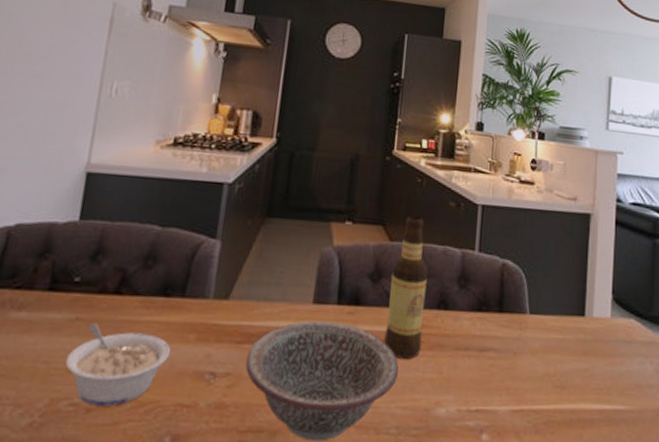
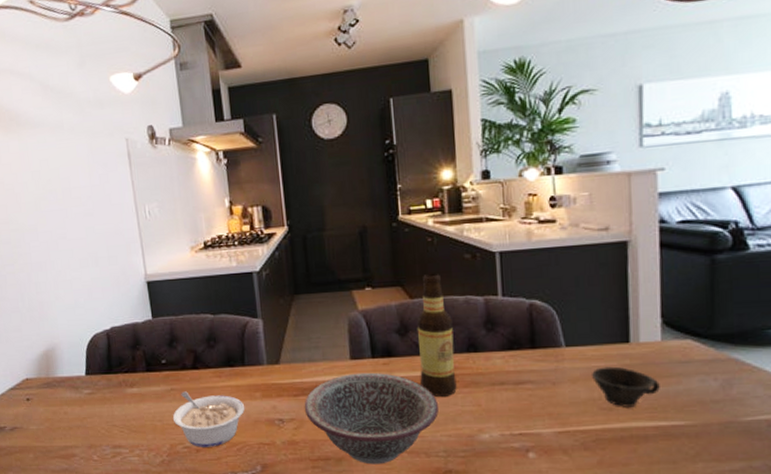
cup: none [550,339,607,388] -> present [592,366,660,409]

